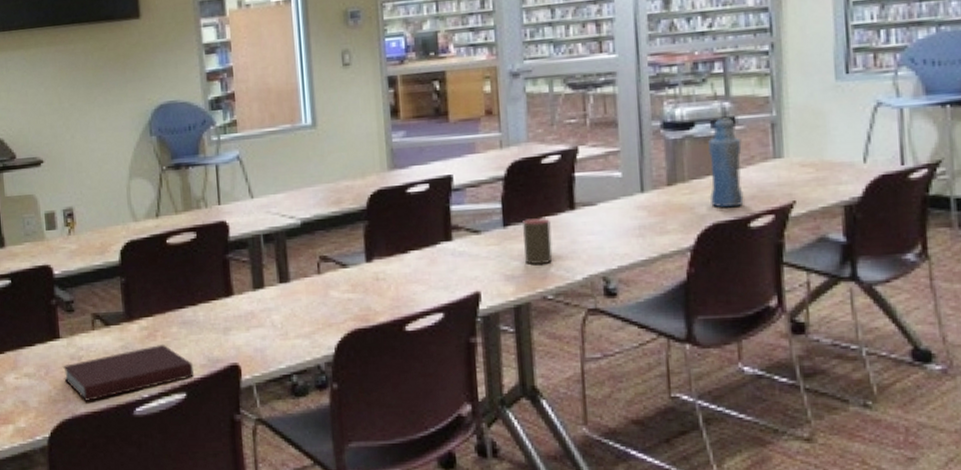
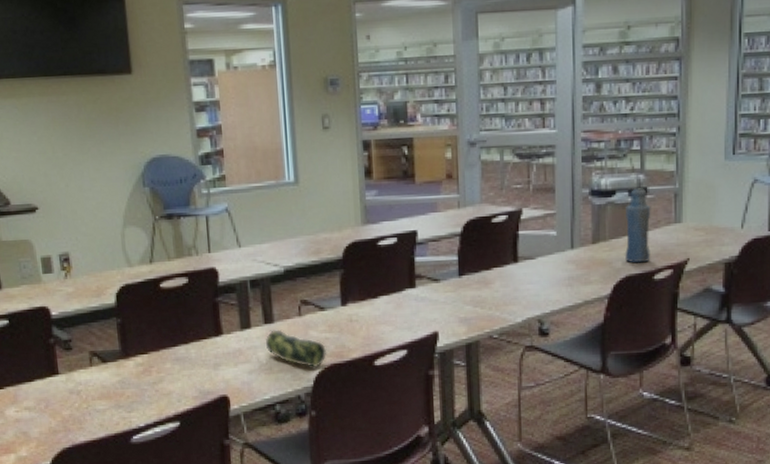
notebook: present [62,345,194,401] -> none [61,379,186,431]
pencil case: none [280,289,351,334] -> present [265,329,327,368]
cup: present [523,218,553,264] -> none [475,269,499,309]

